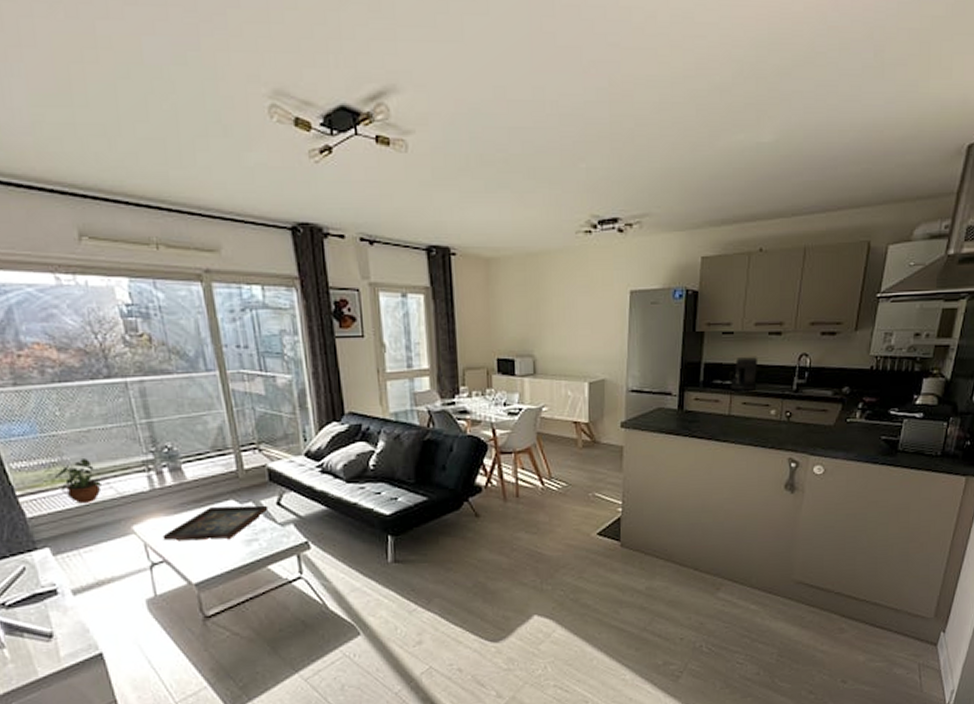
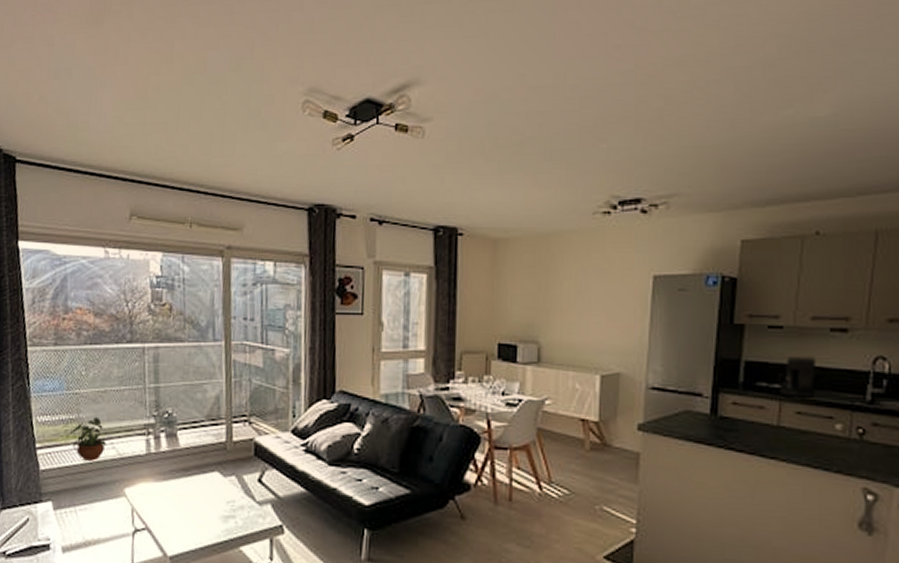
decorative tray: present [162,505,269,541] -> none [149,476,250,514]

